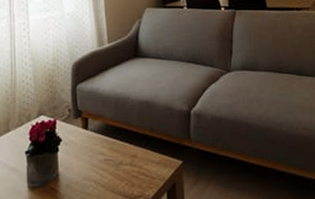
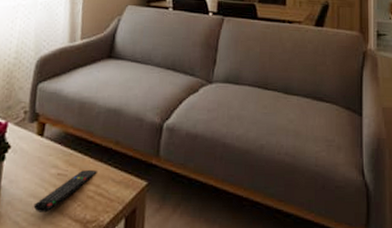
remote control: none [88,154,138,192] -> present [33,169,97,213]

